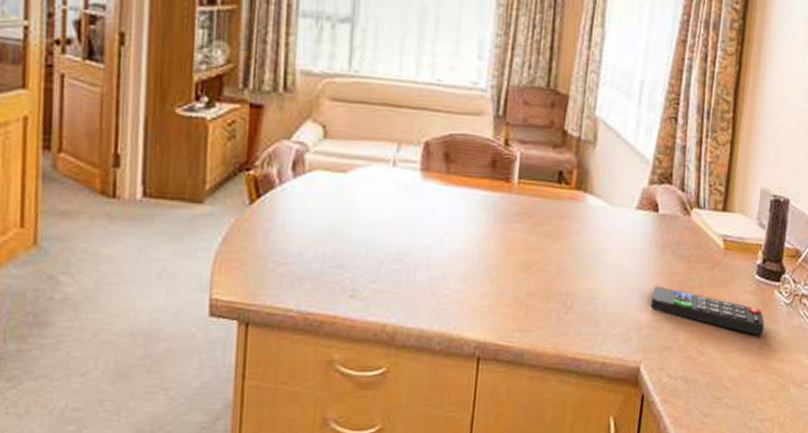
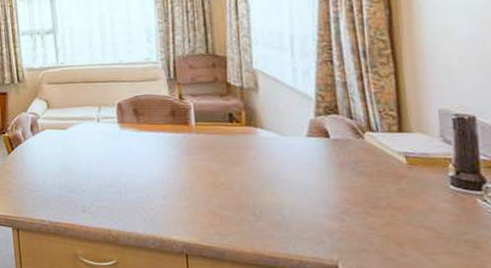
remote control: present [650,287,765,336] -> none [337,198,473,240]

